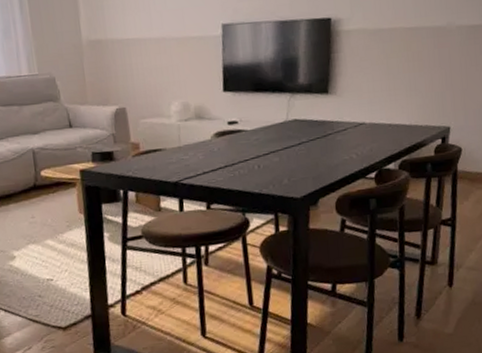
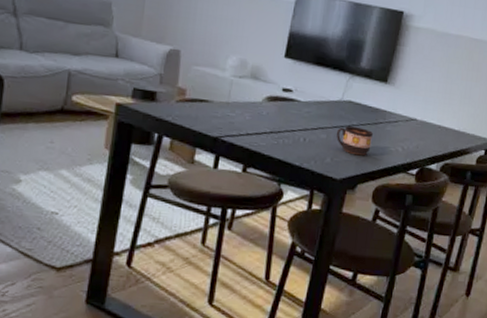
cup: none [289,143,325,171] -> present [336,125,374,156]

